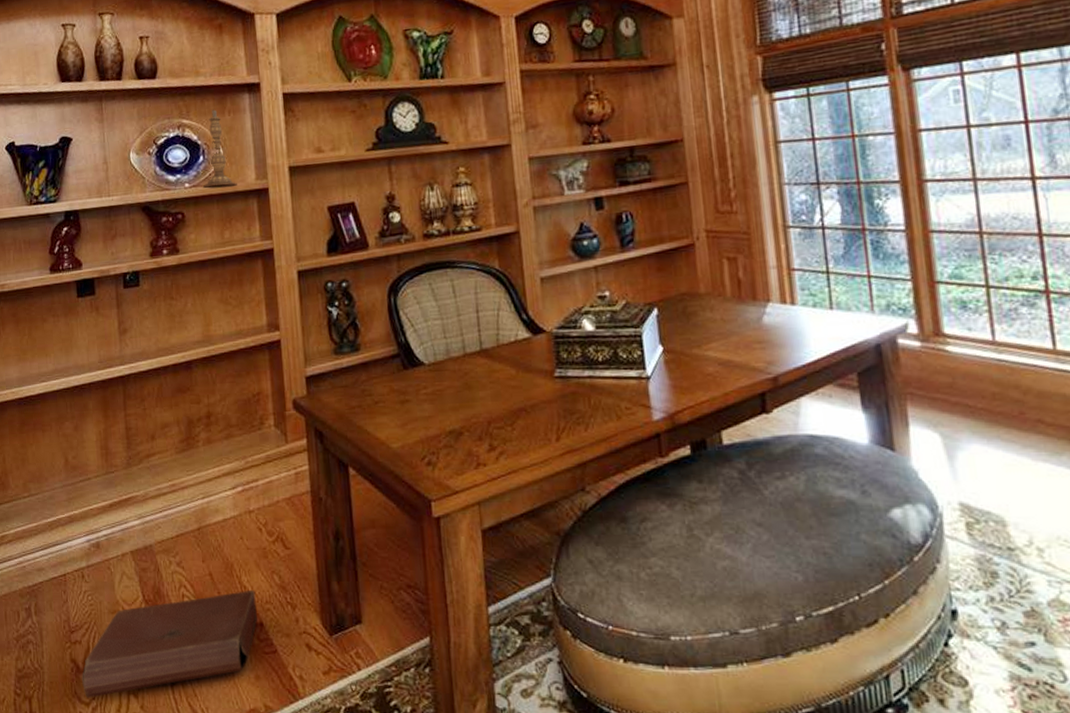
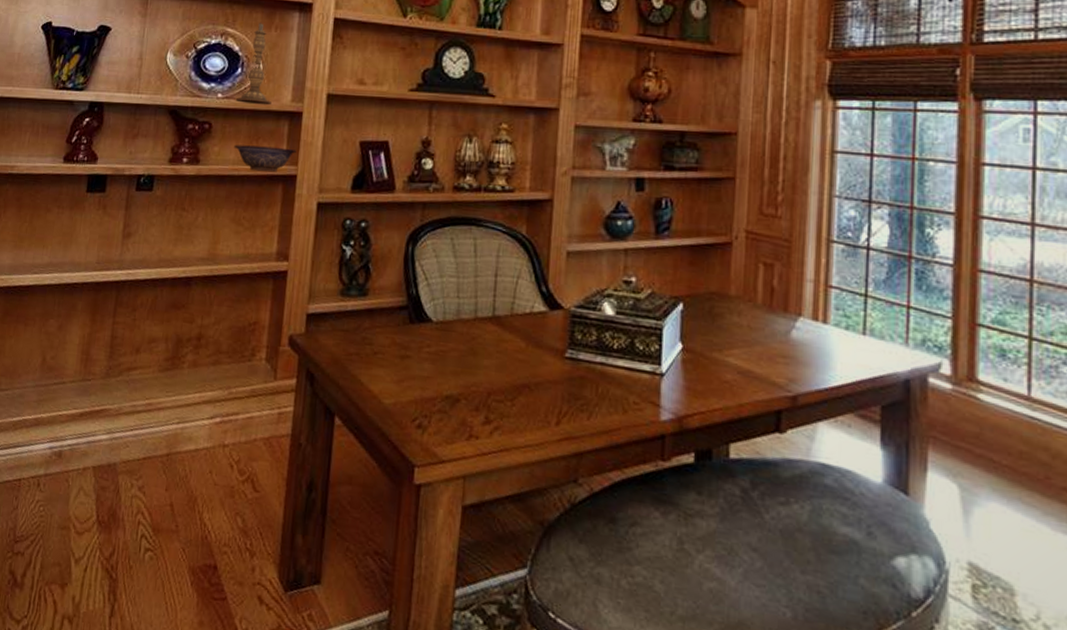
briefcase: present [82,589,258,698] -> none [16,526,215,616]
decorative bowl: none [209,224,269,252] -> present [234,144,297,173]

